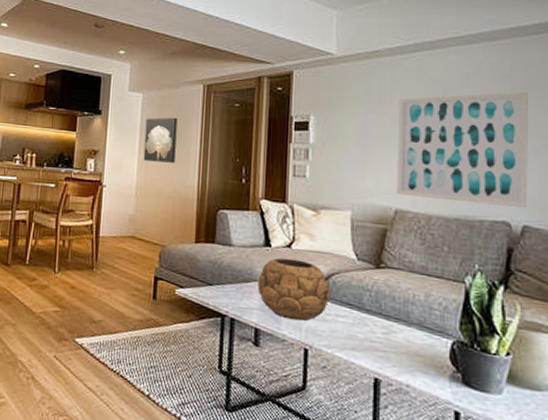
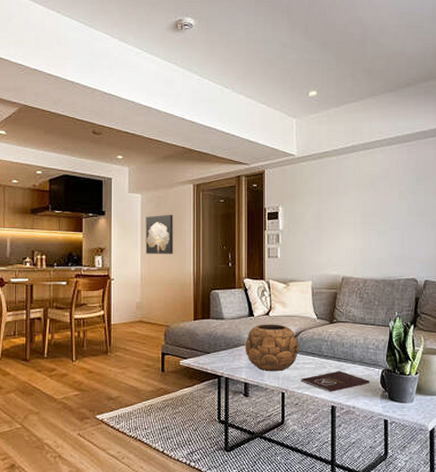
book: none [331,332,434,360] -> present [301,370,370,392]
wall art: present [397,92,528,208] -> none [343,181,428,267]

